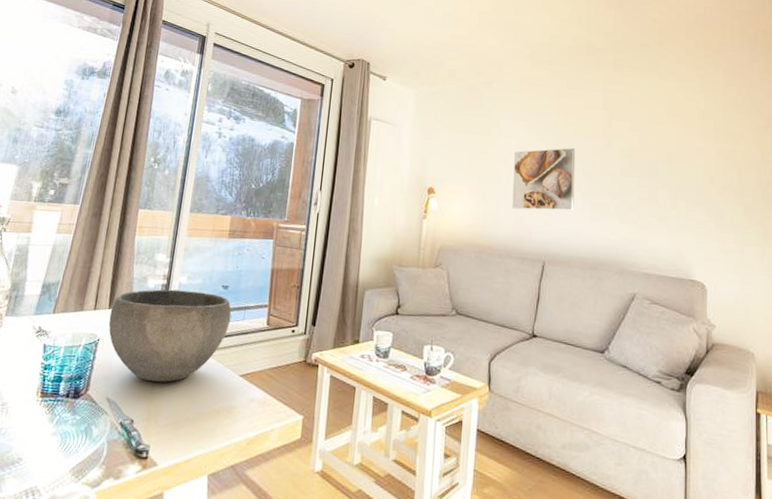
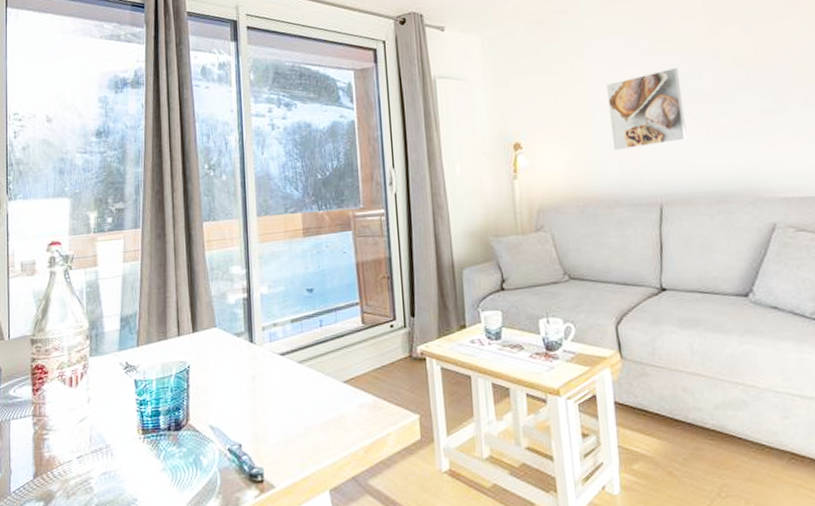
bowl: present [108,289,232,382] -> none [195,299,323,402]

